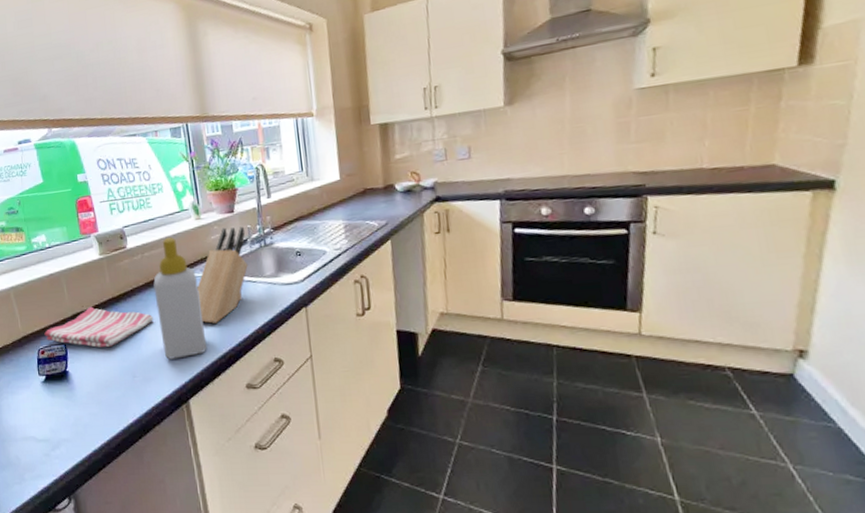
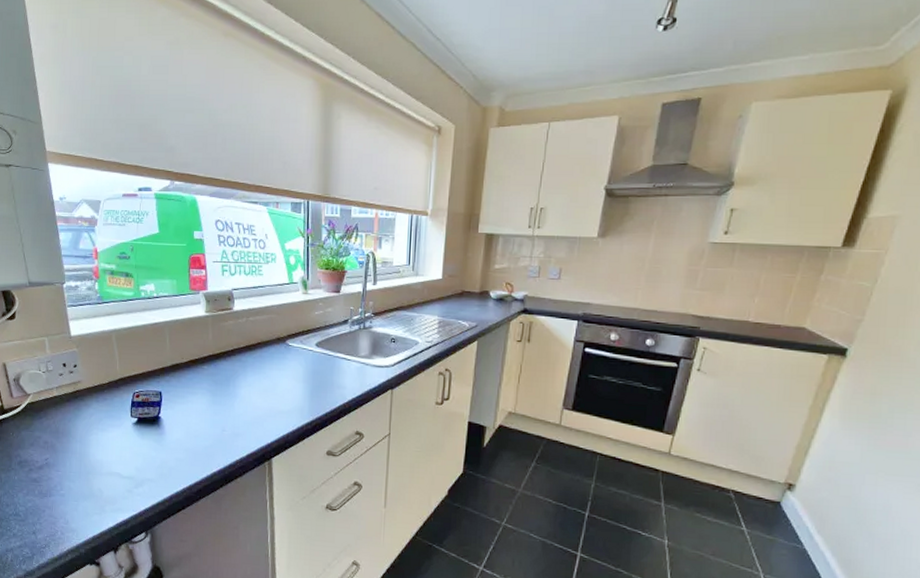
dish towel: present [44,306,153,348] -> none [141,359,249,400]
soap bottle: present [153,236,207,360] -> none [253,305,297,420]
knife block: present [197,226,248,324] -> none [294,305,348,392]

